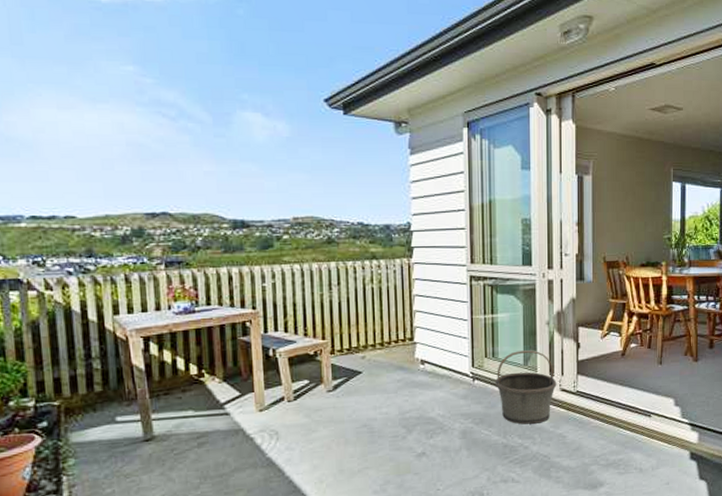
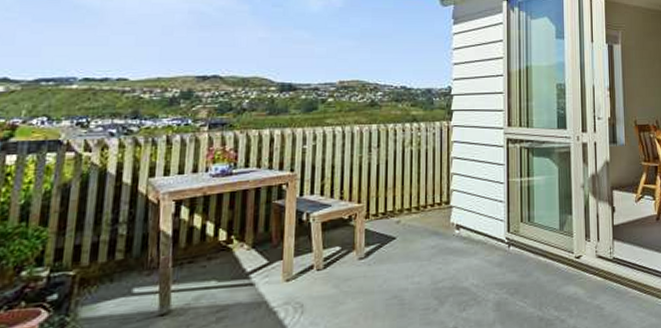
basket: present [495,350,557,425] -> none [531,214,593,295]

